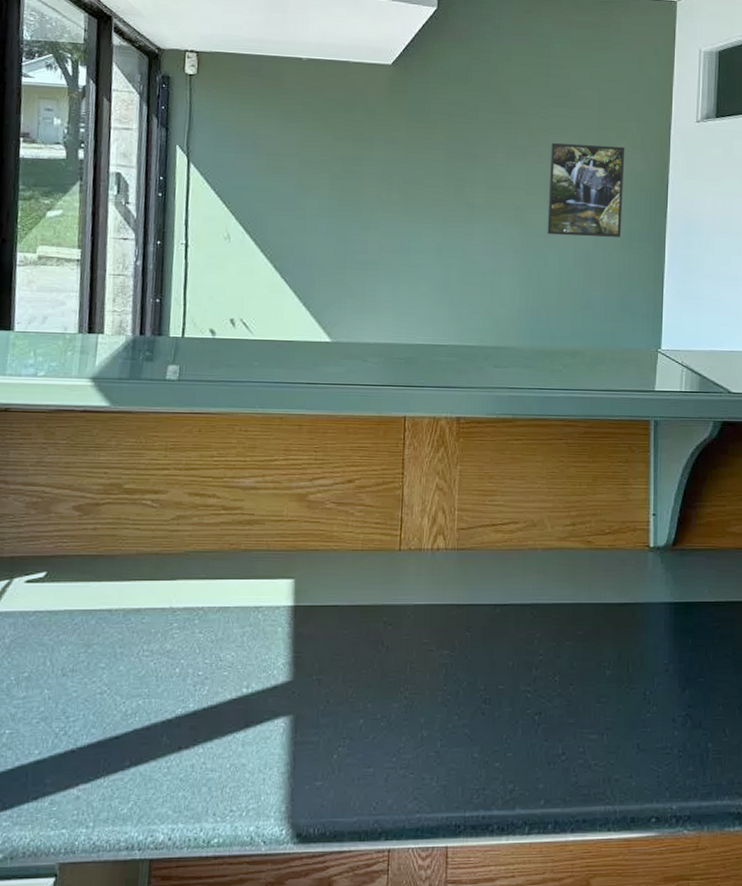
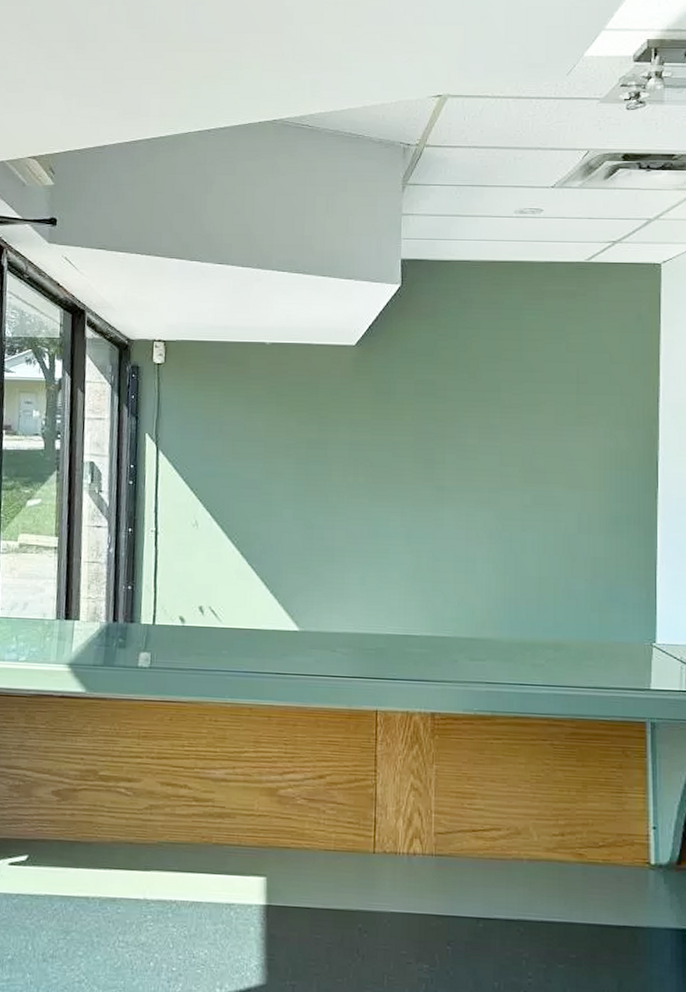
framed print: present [547,143,625,237] -> none [524,420,608,520]

